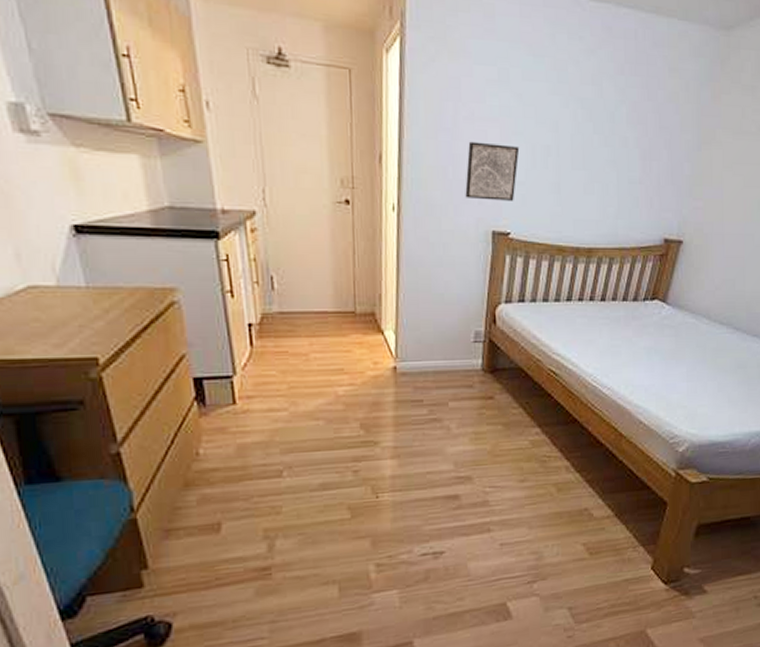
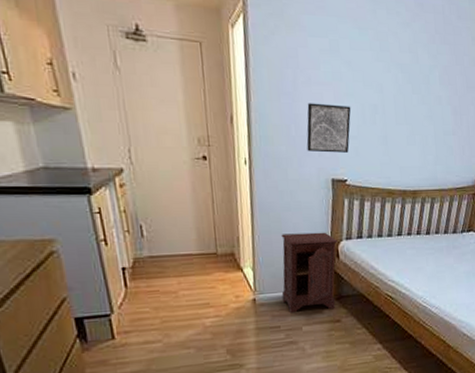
nightstand: none [427,293,495,386] -> present [281,232,338,314]

